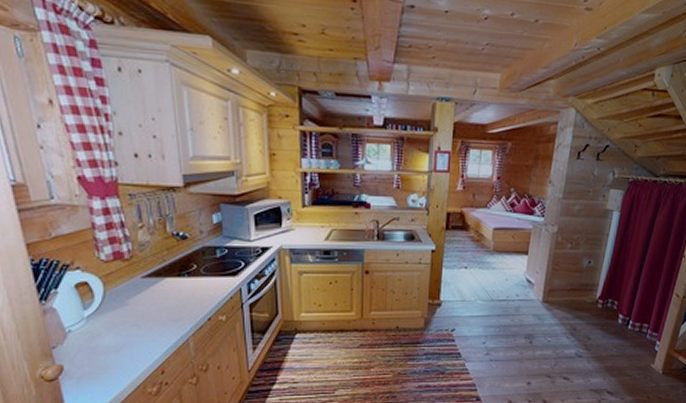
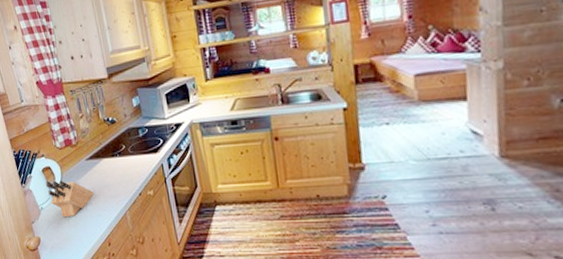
knife block: none [78,298,149,343] -> present [45,180,95,218]

